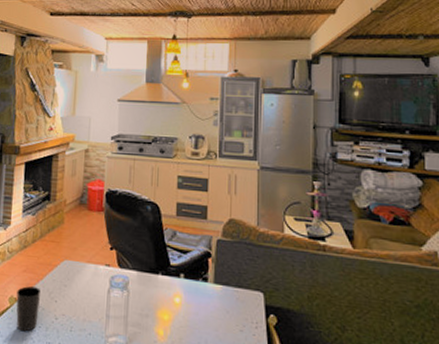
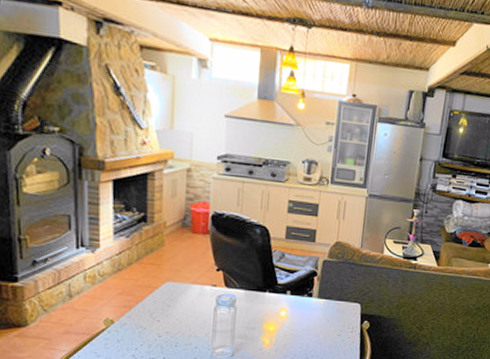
cup: present [16,286,40,332] -> none [113,308,140,350]

